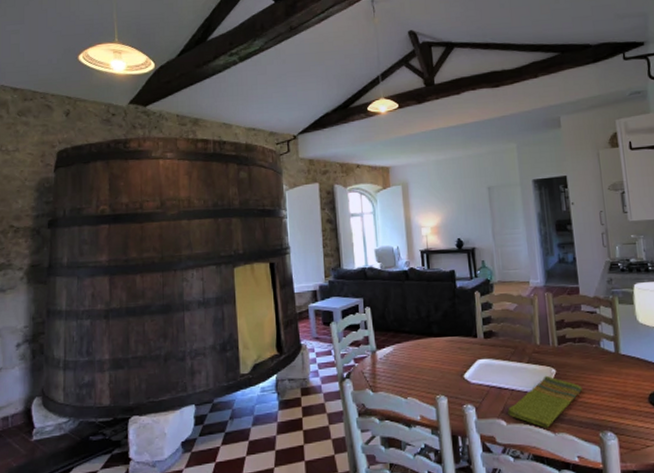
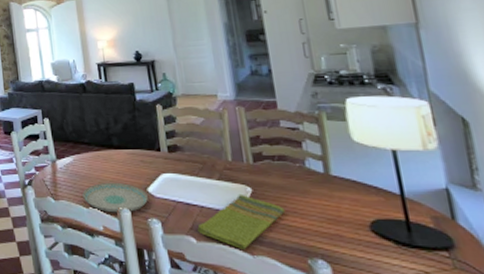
plate: none [401,370,464,402] -> present [82,182,148,213]

